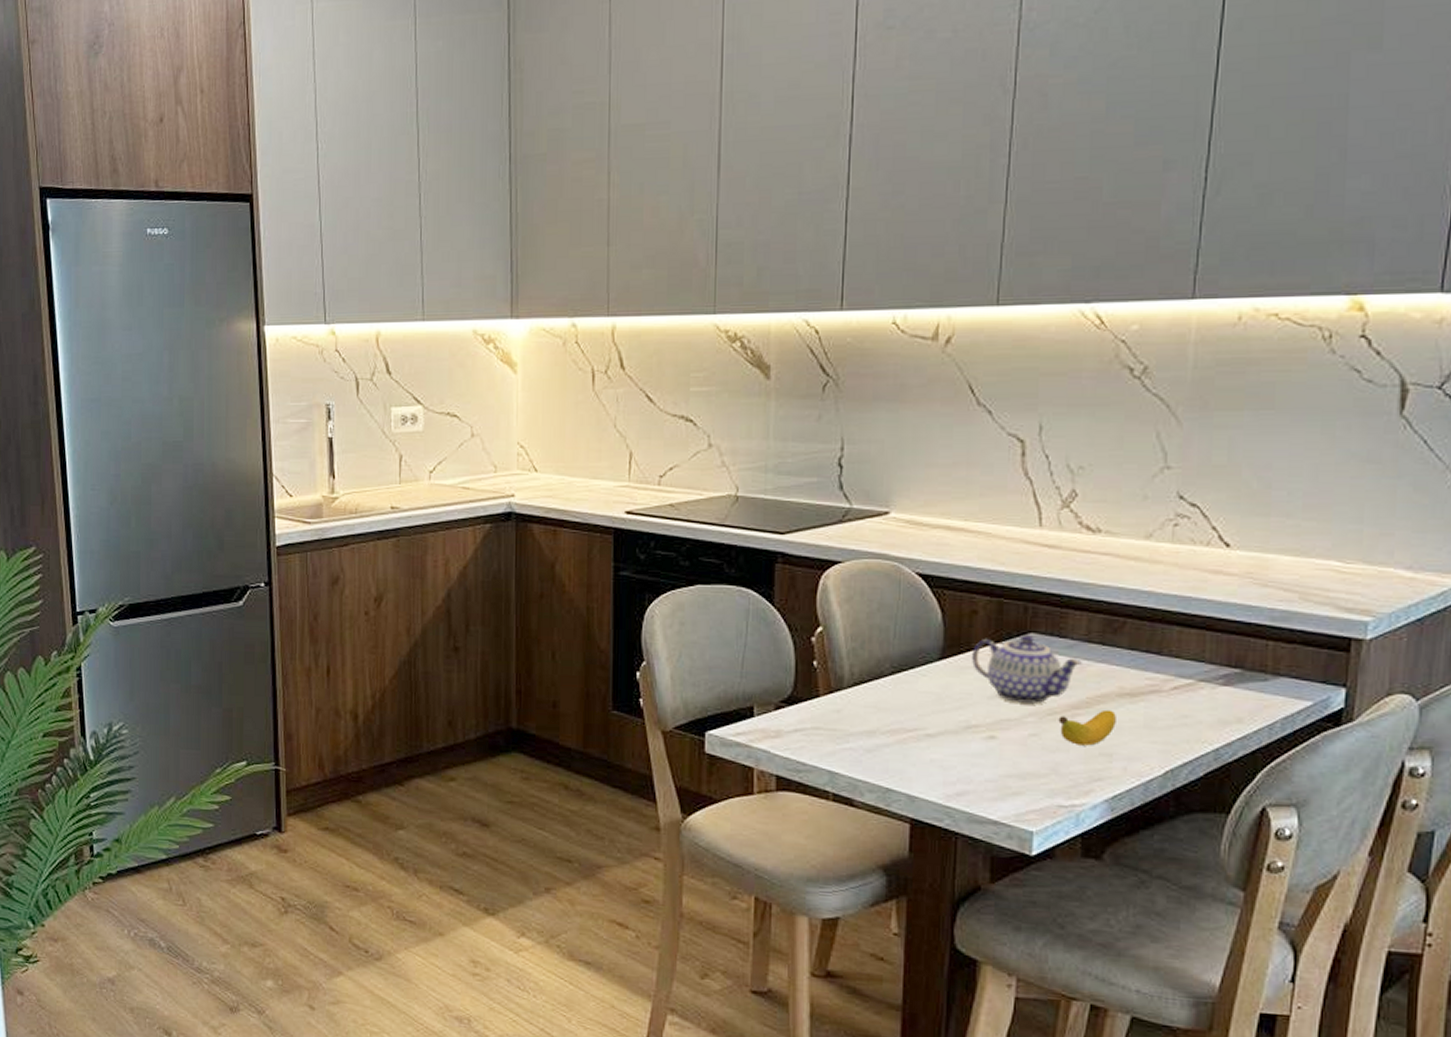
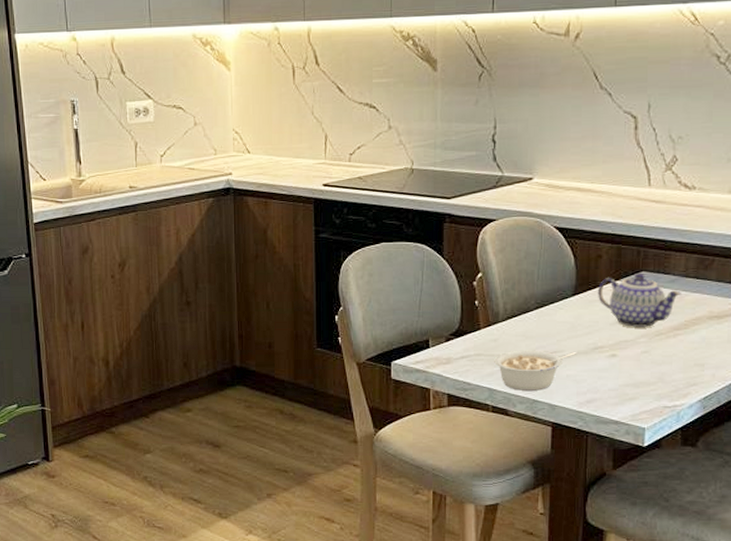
legume: none [836,724,944,777] -> present [494,350,577,391]
banana: present [1058,709,1116,746] -> none [664,329,707,359]

